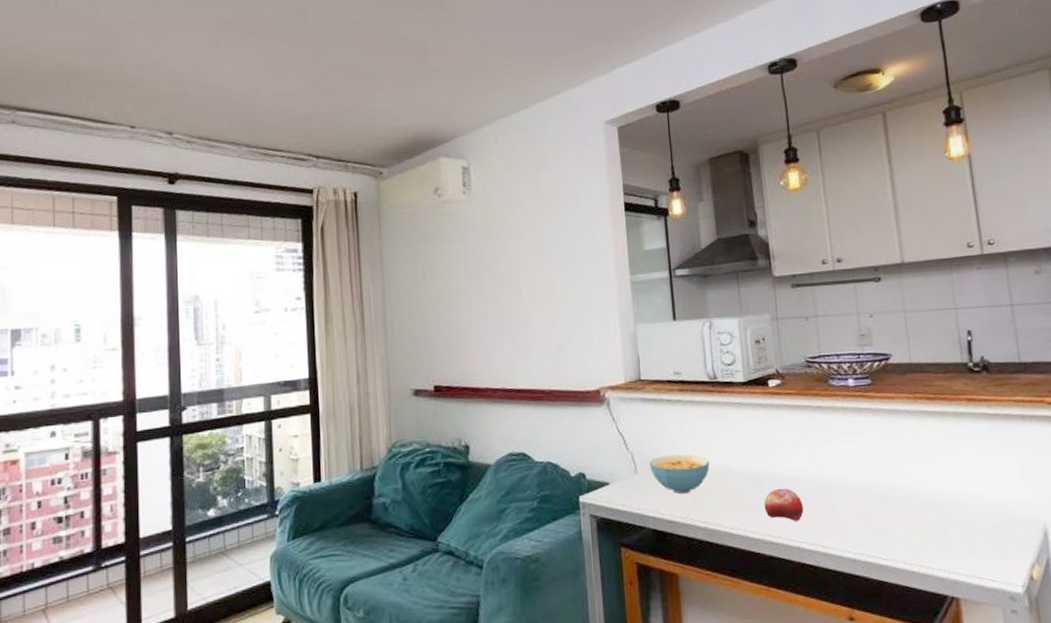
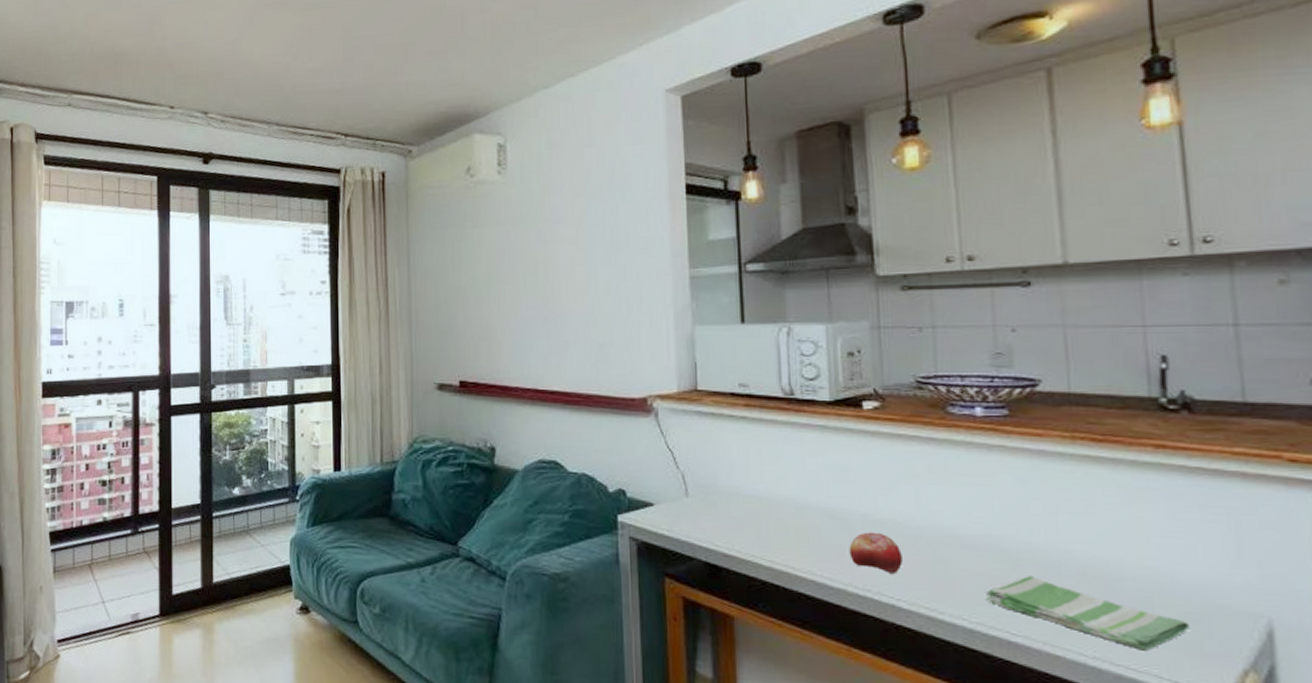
cereal bowl: present [649,454,710,494] -> none [703,479,779,525]
dish towel: none [863,509,997,559] -> present [986,574,1190,651]

